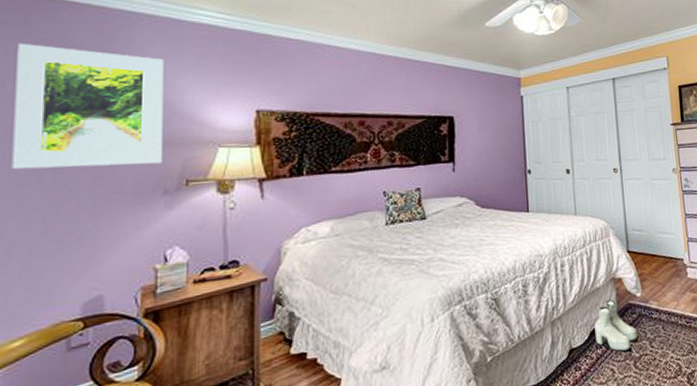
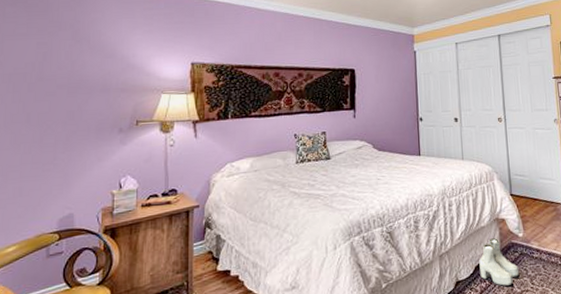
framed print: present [11,42,164,170] -> none [7,7,120,110]

